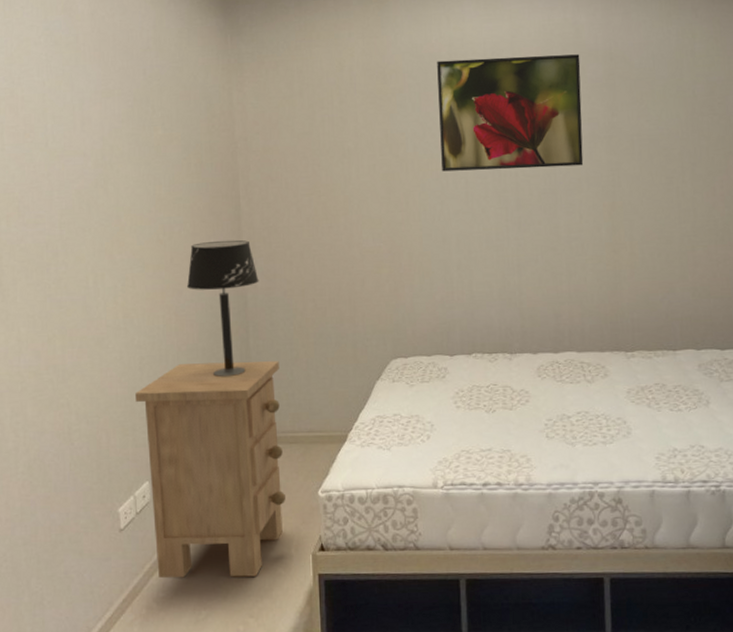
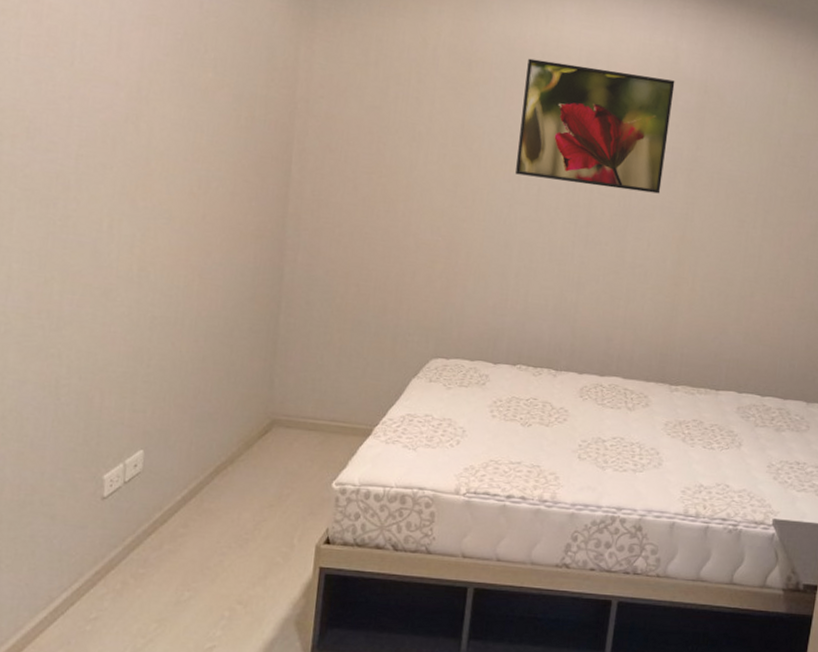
nightstand: present [135,361,287,579] -> none [140,330,310,563]
table lamp: present [187,240,259,378] -> none [218,203,301,352]

